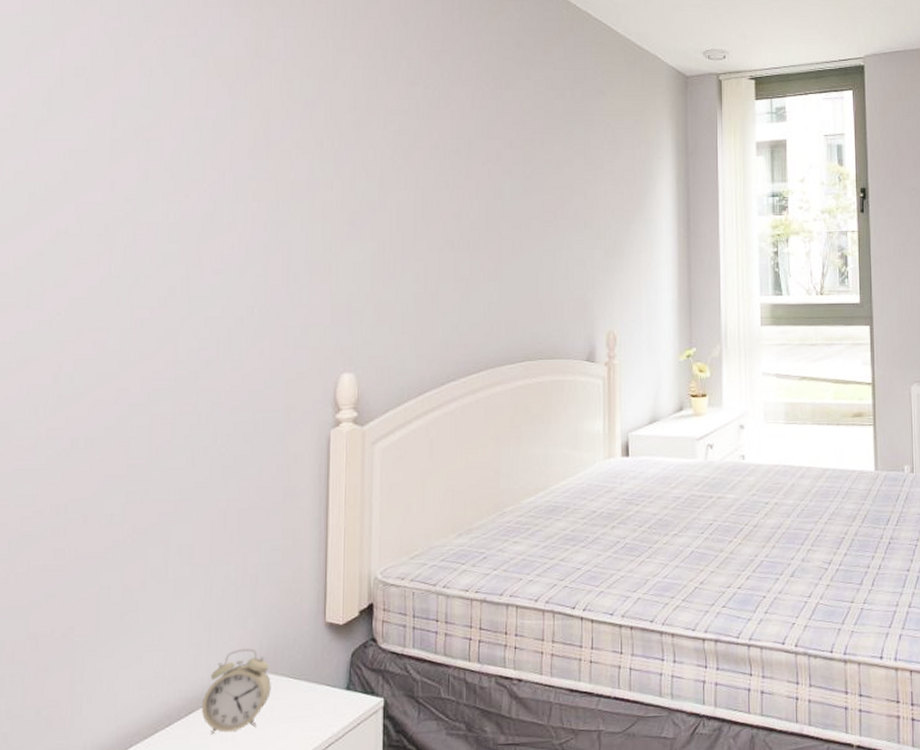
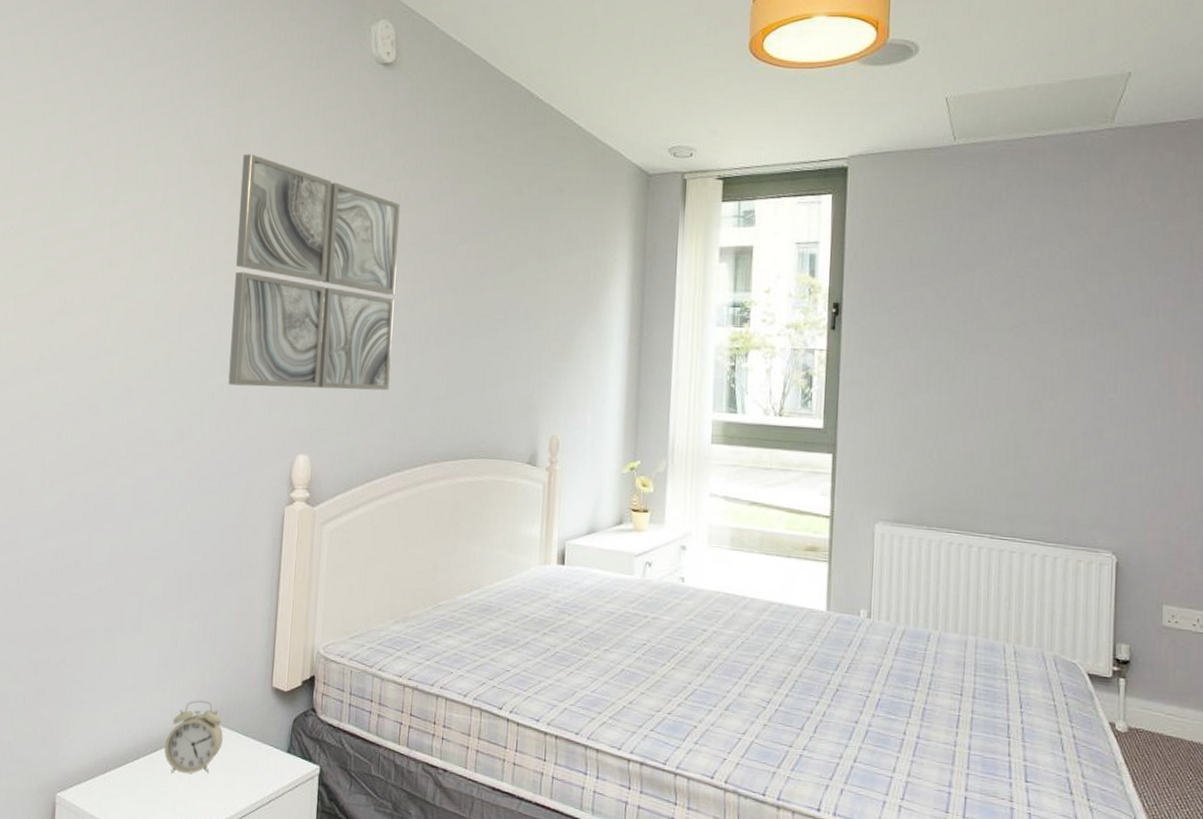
wall art: none [259,65,440,307] -> present [228,154,400,391]

